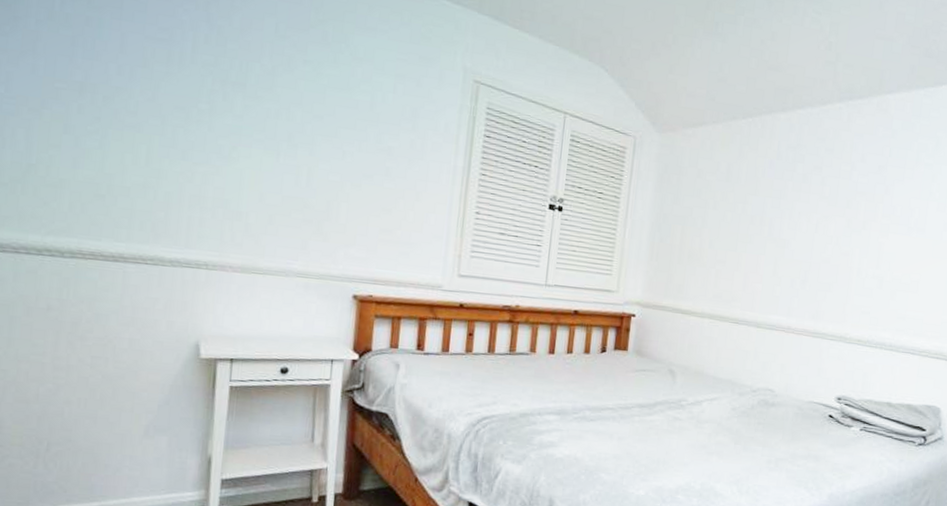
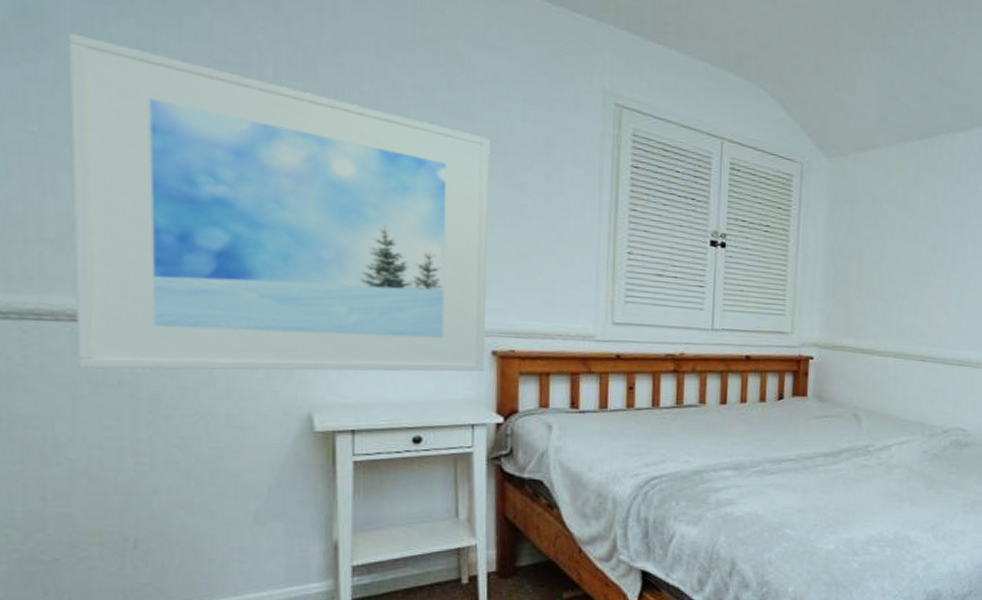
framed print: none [16,12,365,313] -> present [68,32,490,372]

